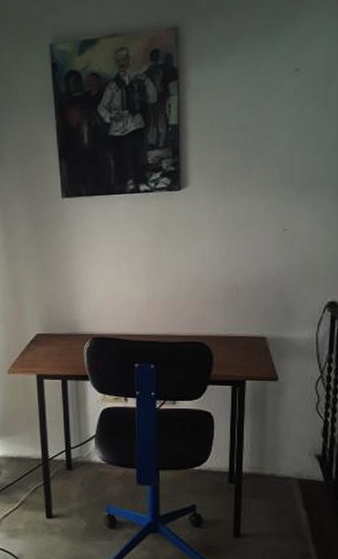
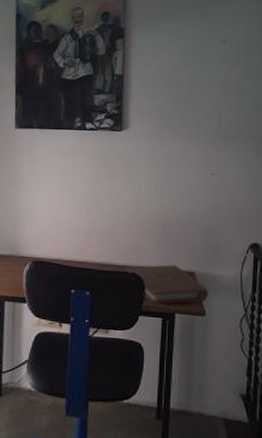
book: none [192,331,281,373] -> present [126,264,208,305]

